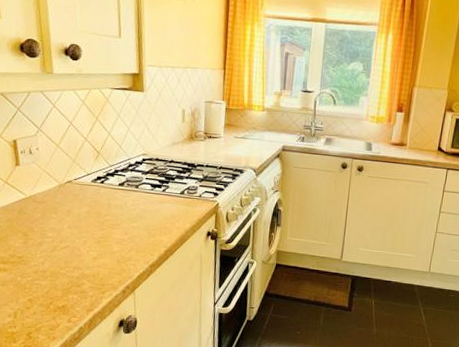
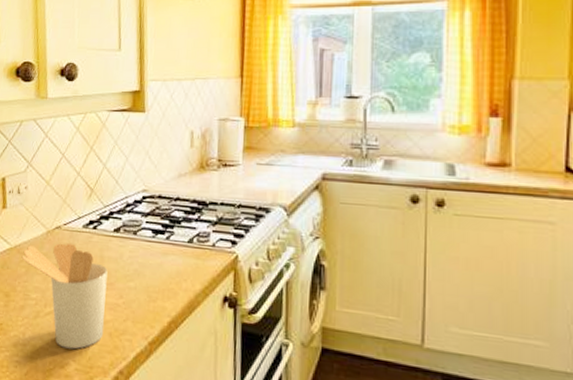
utensil holder: none [37,194,115,273] -> present [21,242,108,350]

